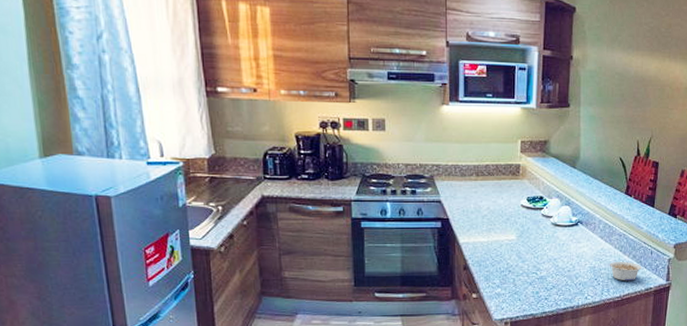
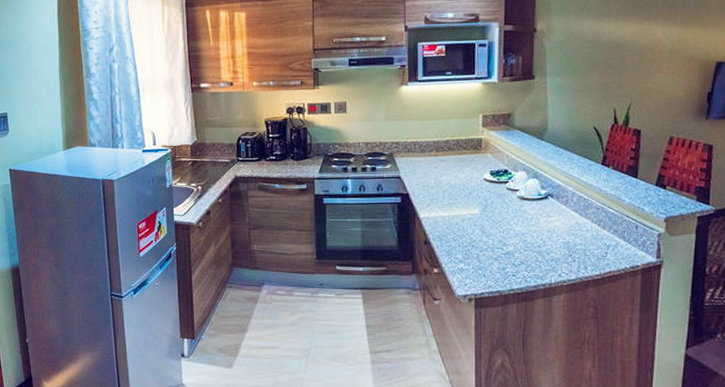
legume: present [609,261,642,281] -> none [585,236,625,258]

